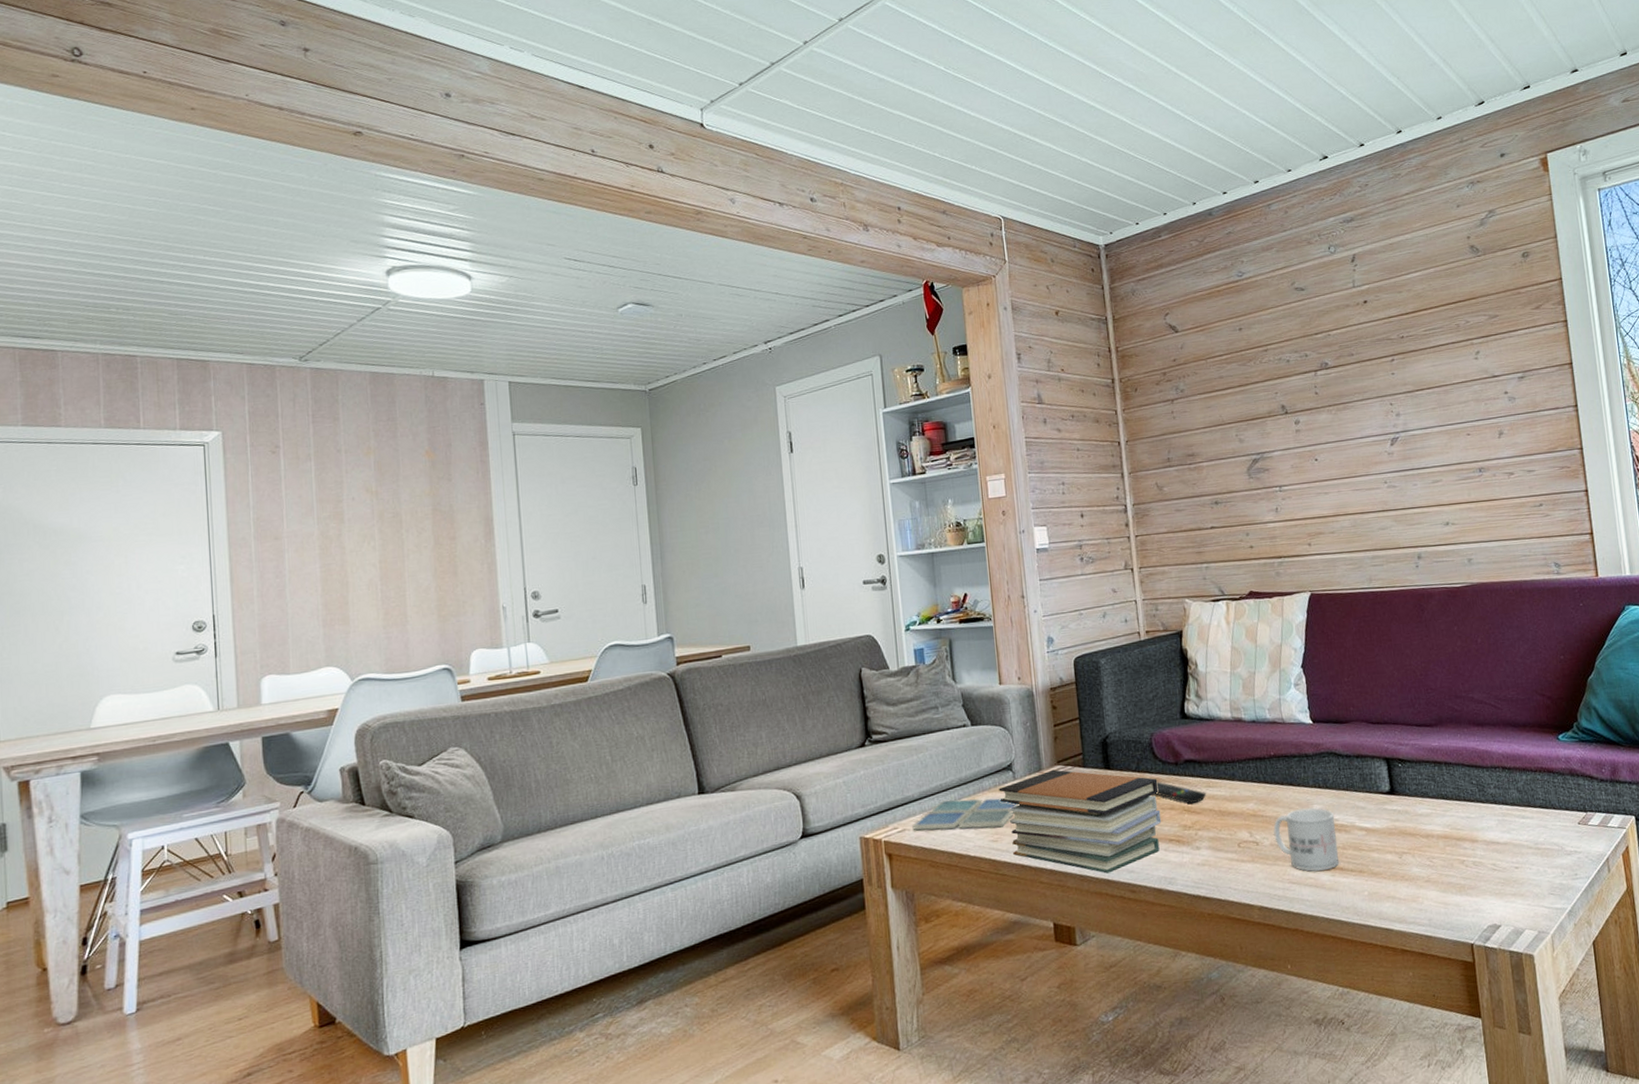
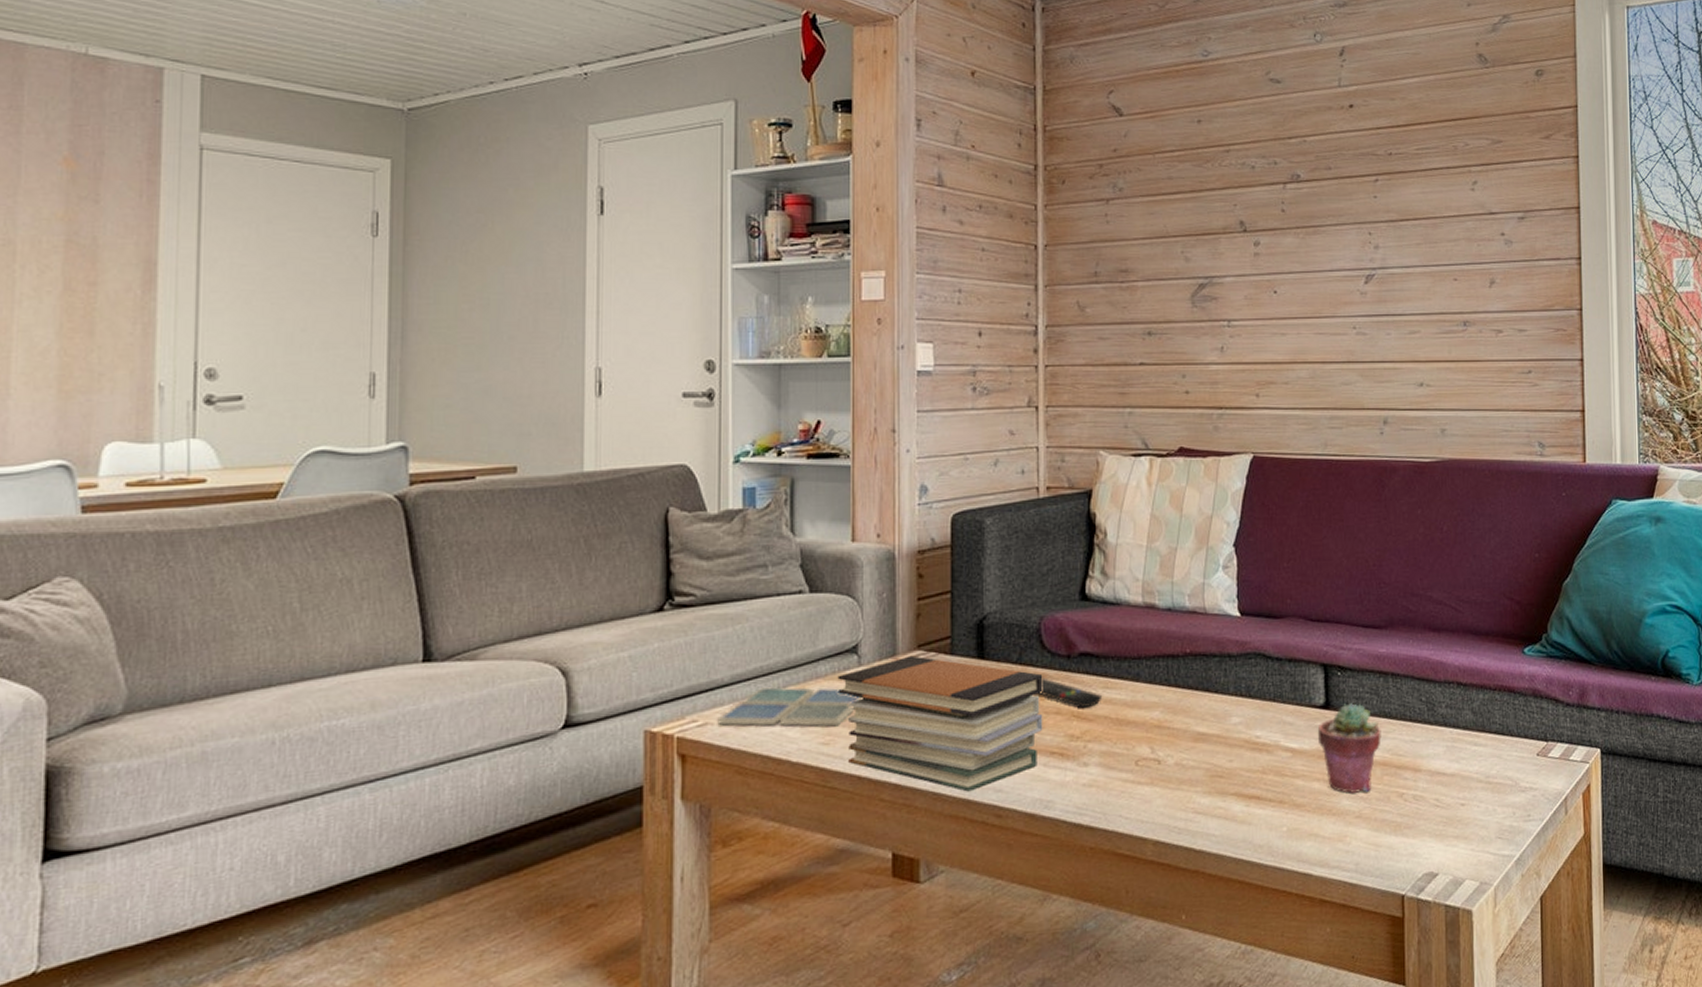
mug: present [1273,808,1340,871] -> none [1181,720,1257,799]
potted succulent: none [1386,789,1441,862] -> present [1317,703,1381,793]

